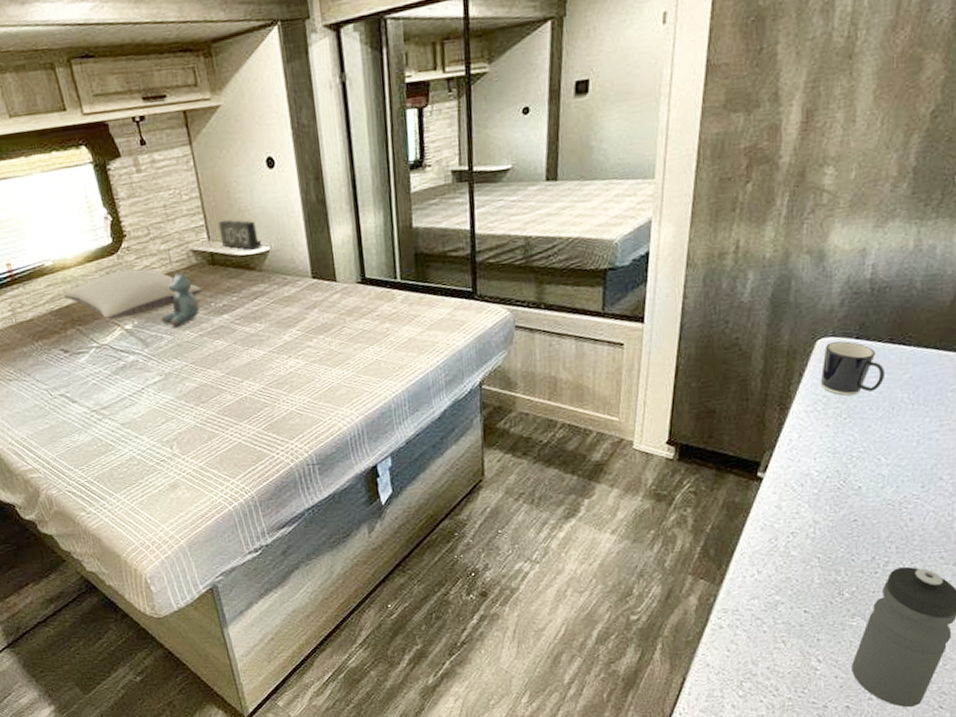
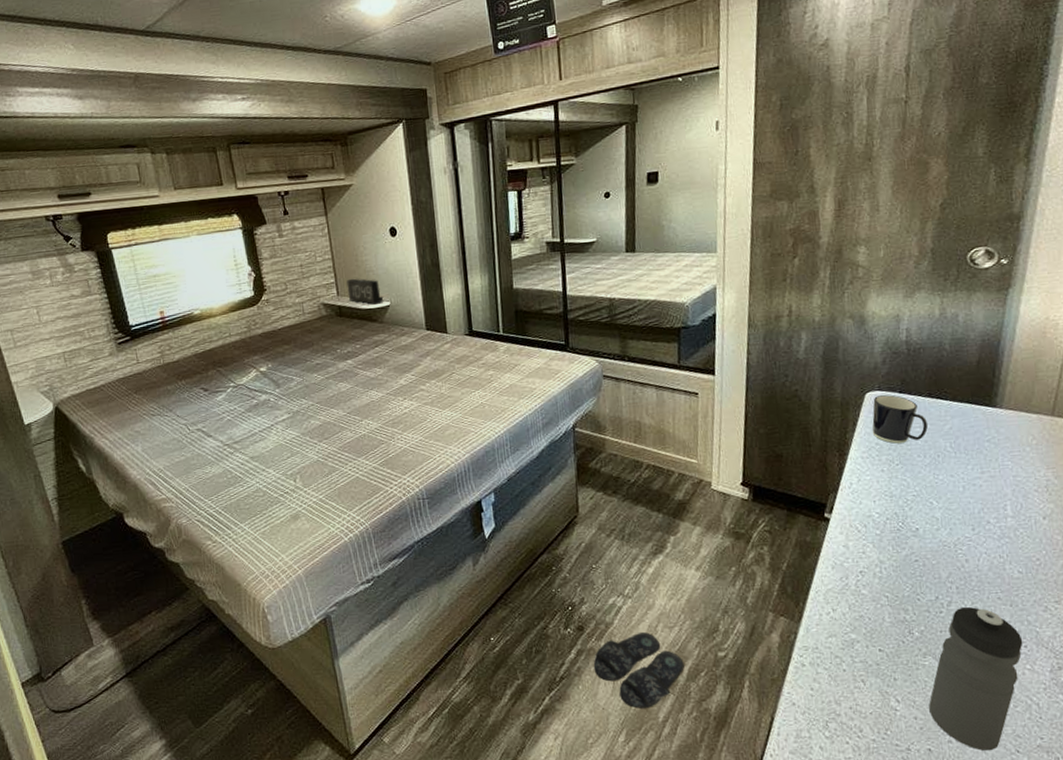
pillow: present [62,269,203,320] -> none [206,318,330,362]
stuffed animal: present [161,269,200,327] -> none [292,320,327,370]
slippers: none [497,597,594,671] -> present [593,632,684,708]

